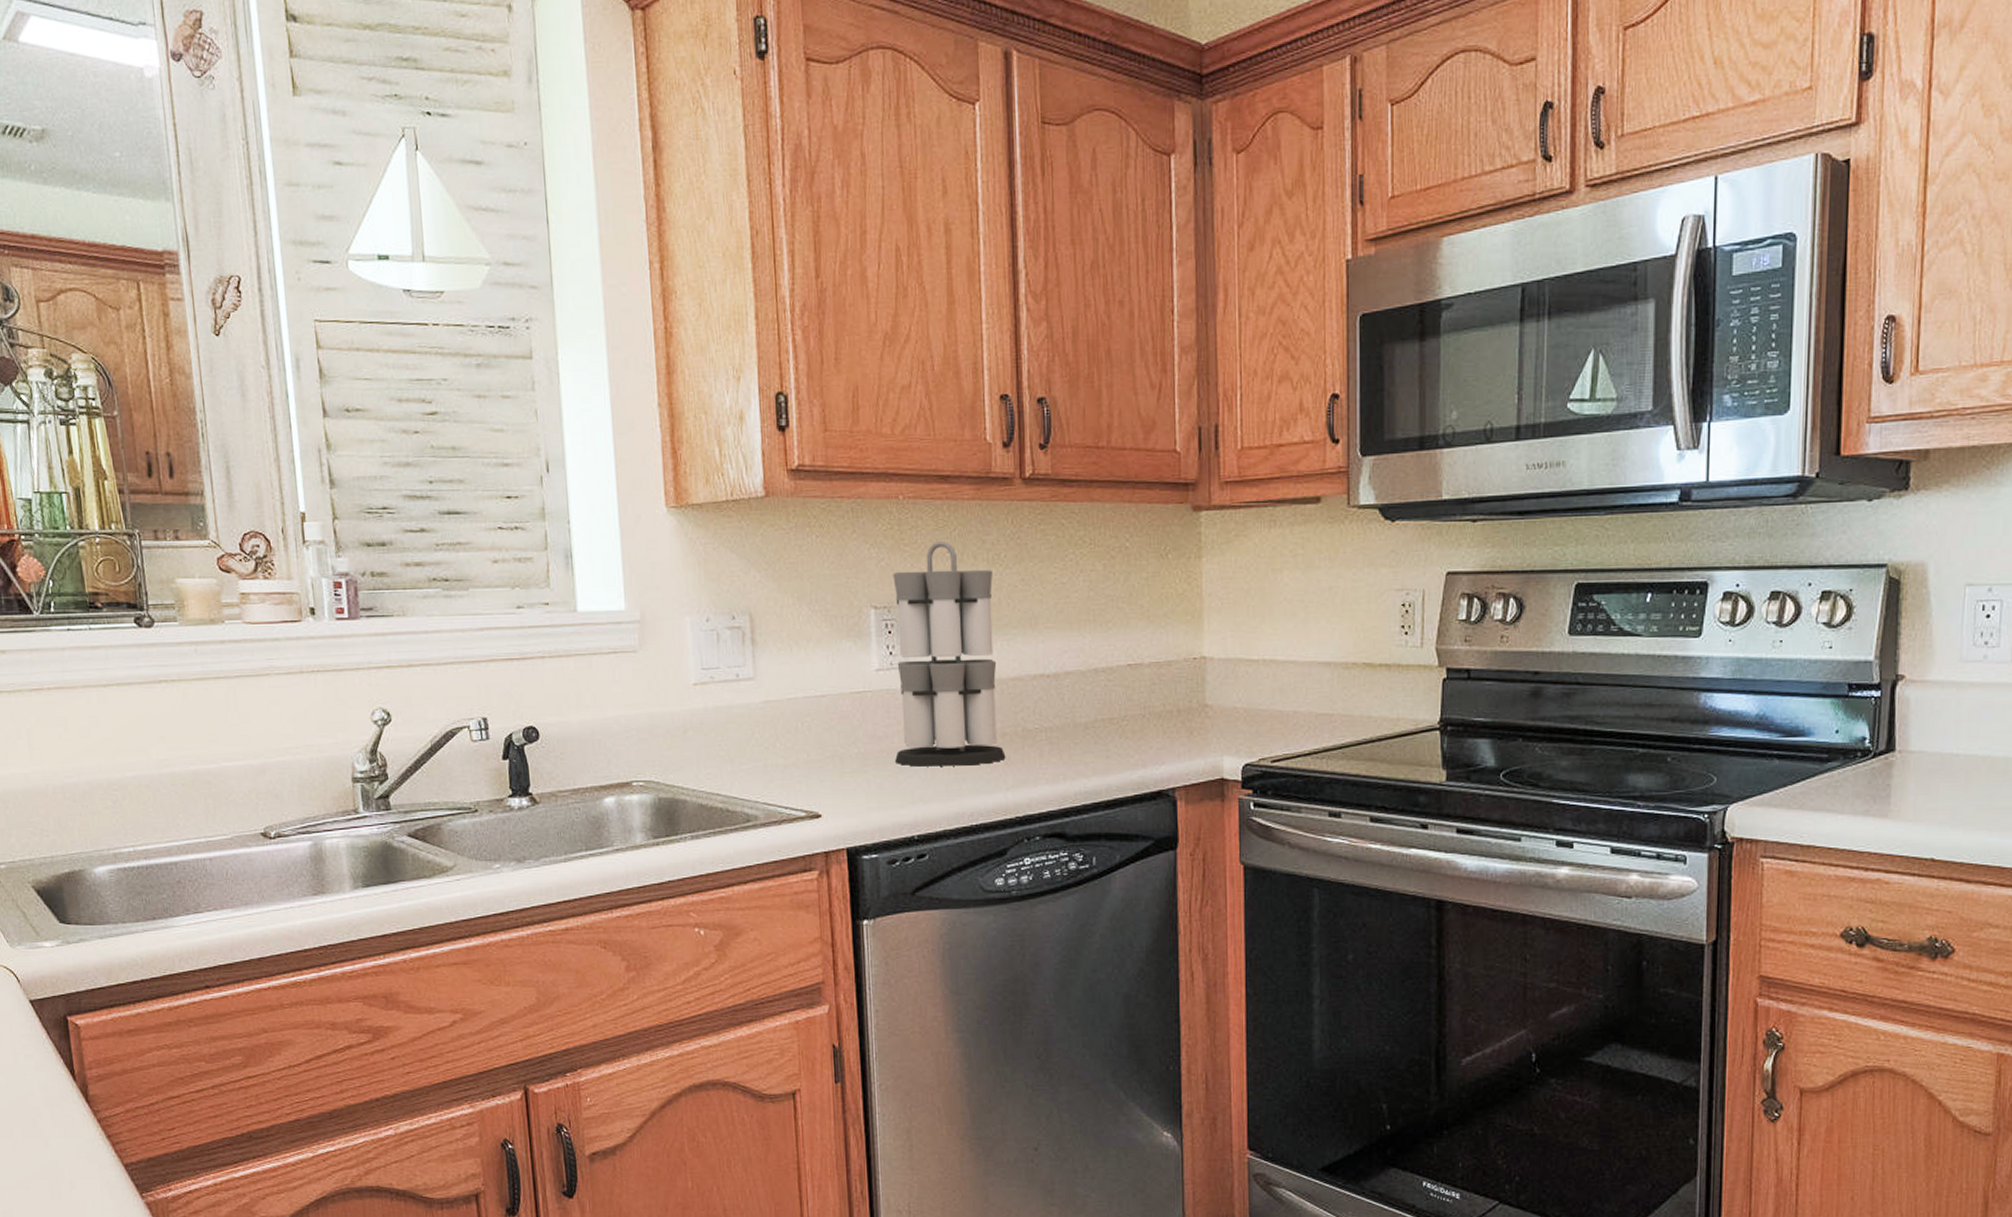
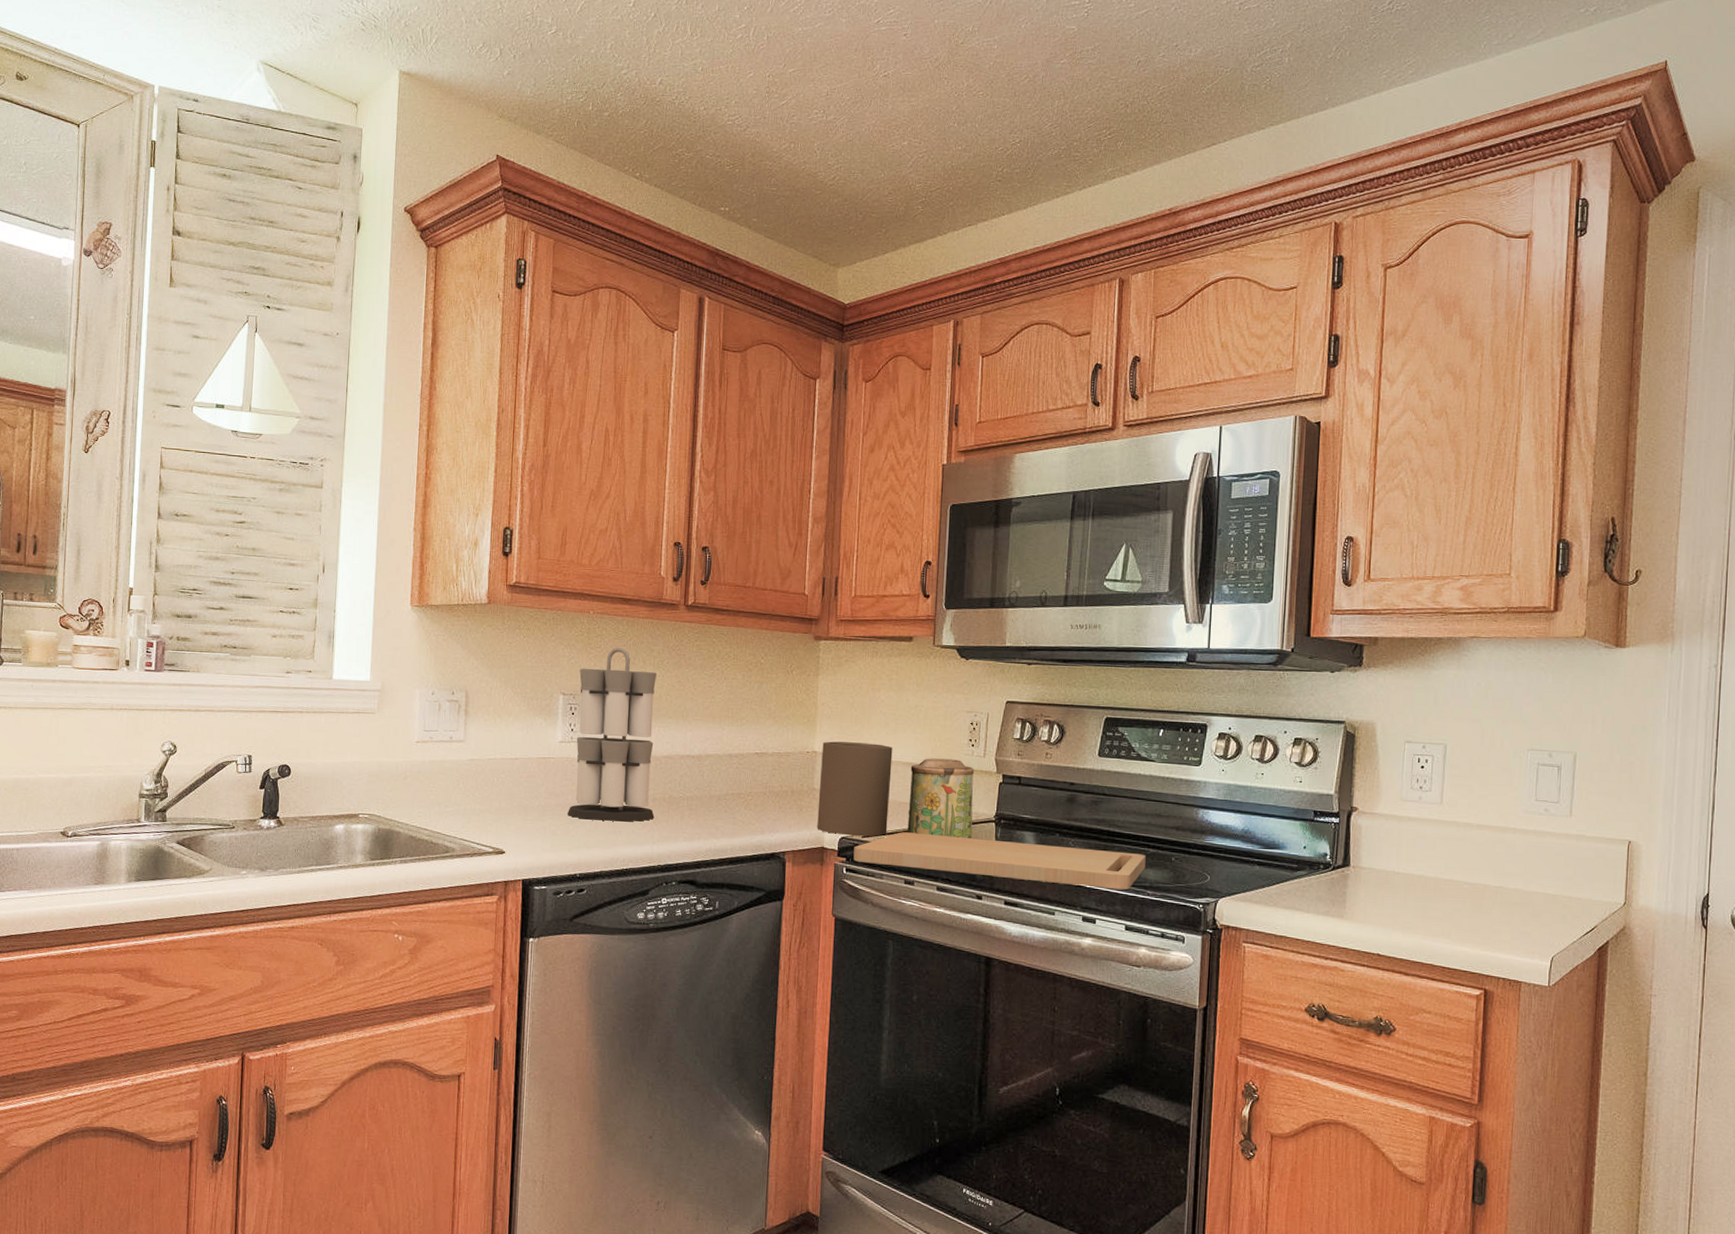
pen holder: none [1212,640,1304,762] -> present [817,741,893,837]
cutting board: none [1262,751,1634,804] -> present [853,832,1146,890]
canister: none [1328,653,1412,754] -> present [907,758,974,839]

